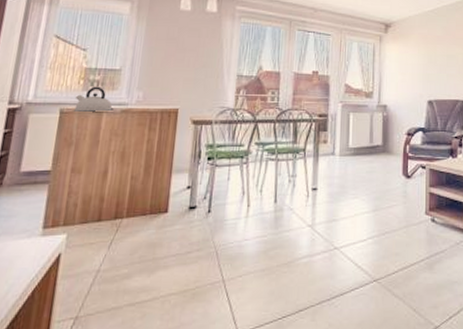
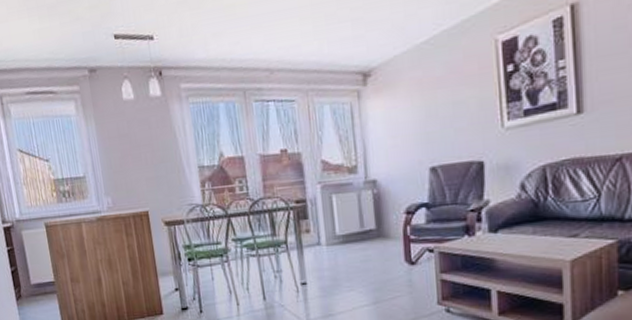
kettle: present [74,86,113,112] -> none [54,197,89,224]

